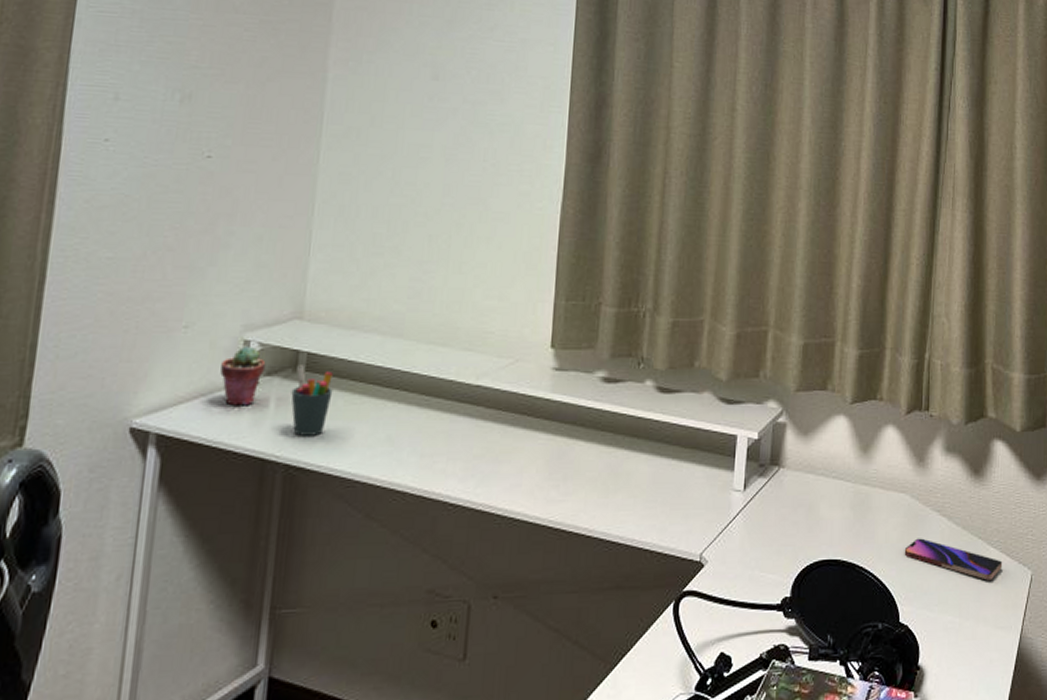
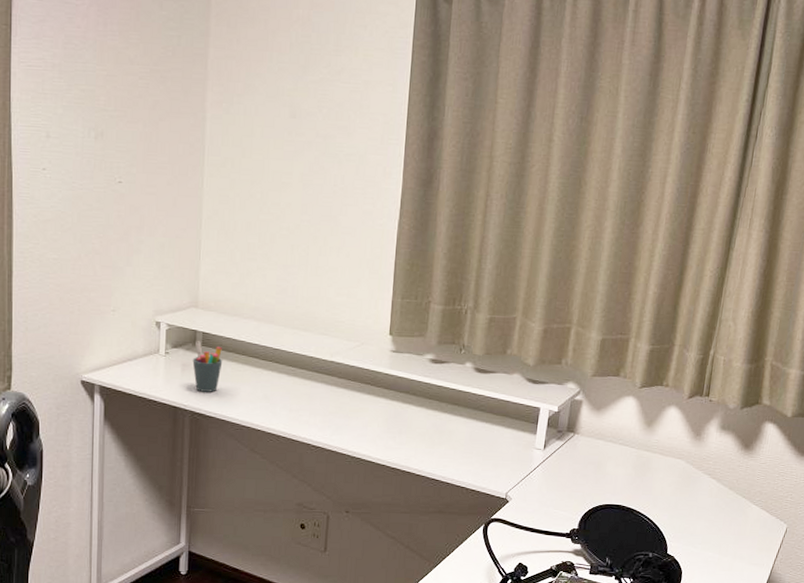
potted succulent: present [220,345,266,406] -> none [141,325,173,369]
smartphone: present [904,538,1003,581] -> none [676,494,762,529]

